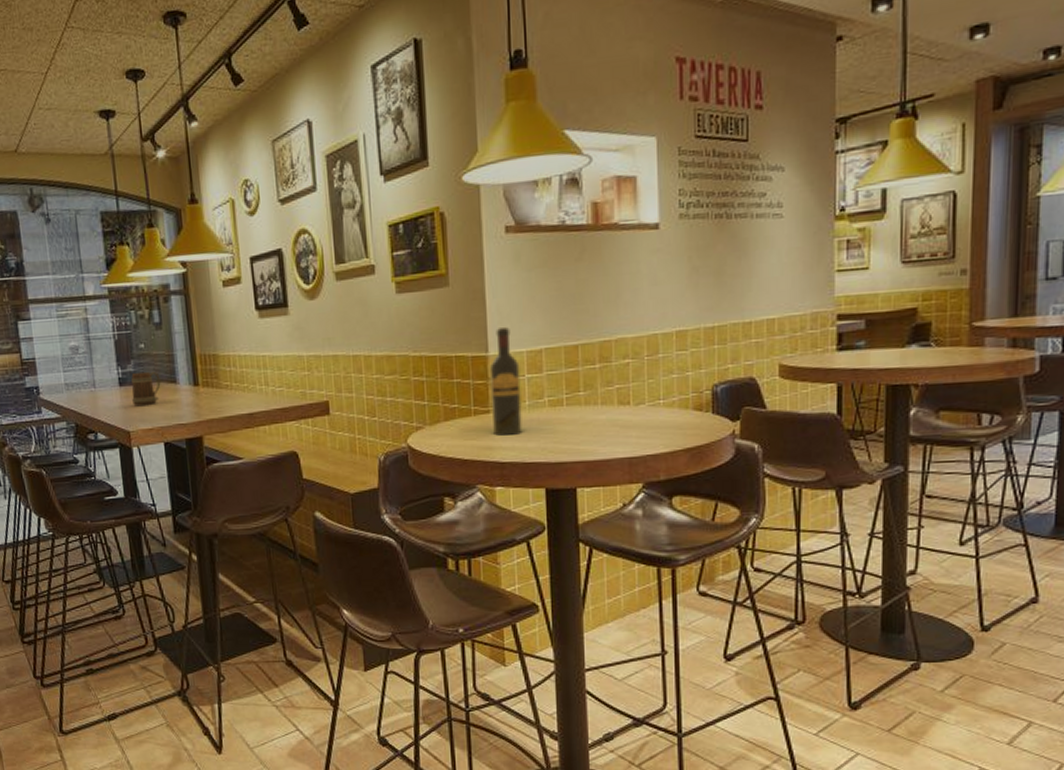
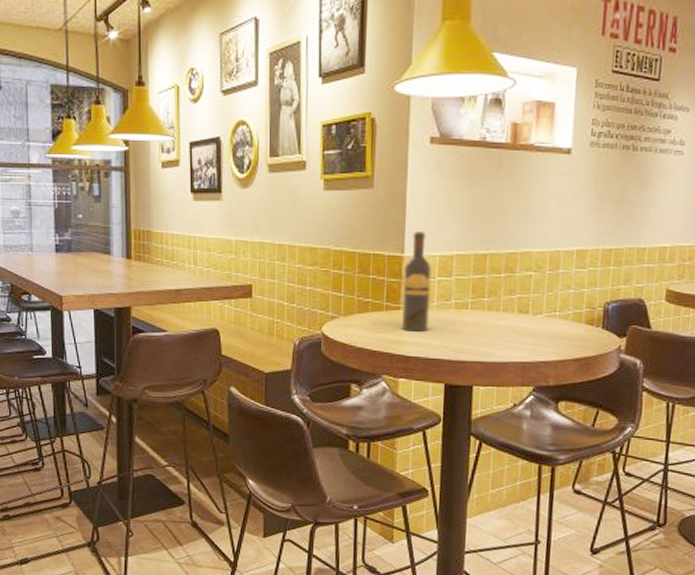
beer mug: present [131,371,161,407] -> none [67,240,95,274]

